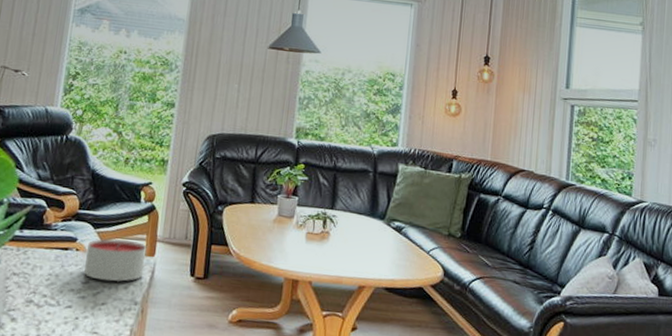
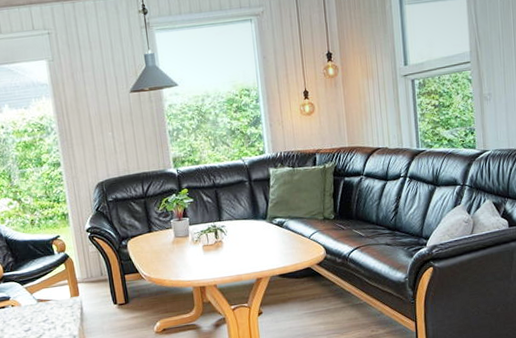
candle: present [84,239,147,282] -> none [19,287,74,326]

